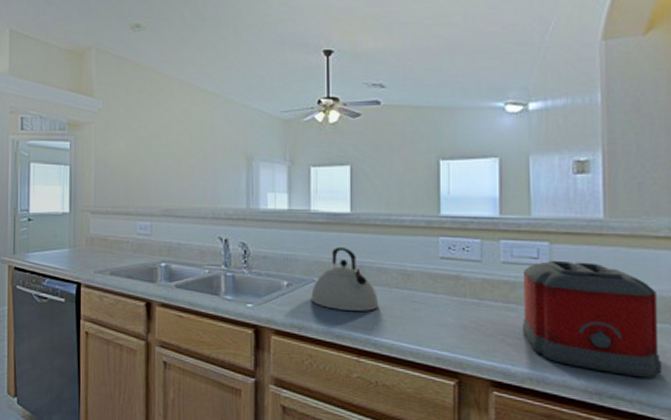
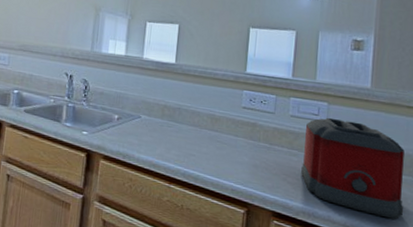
kettle: present [311,247,379,311] -> none [136,91,191,146]

